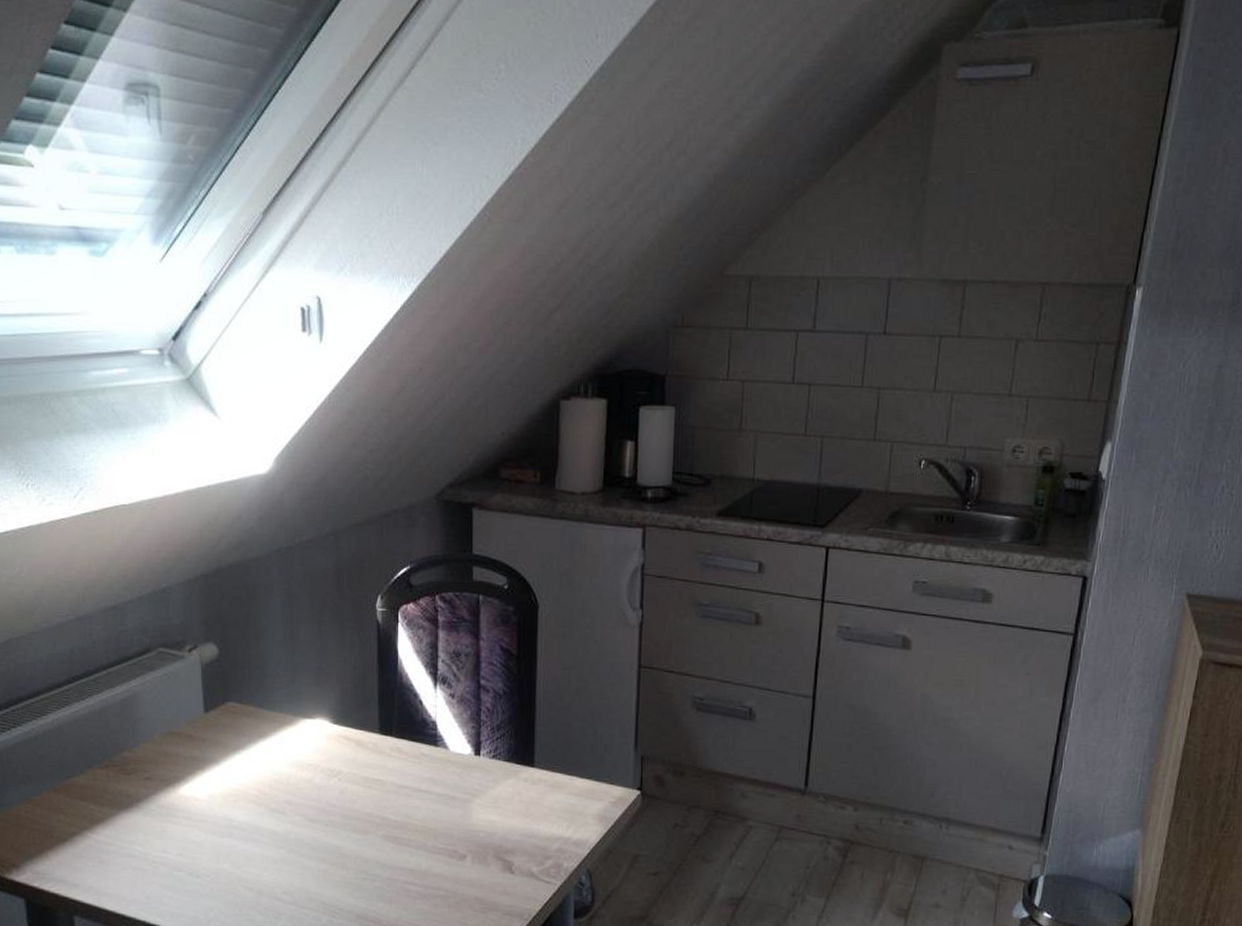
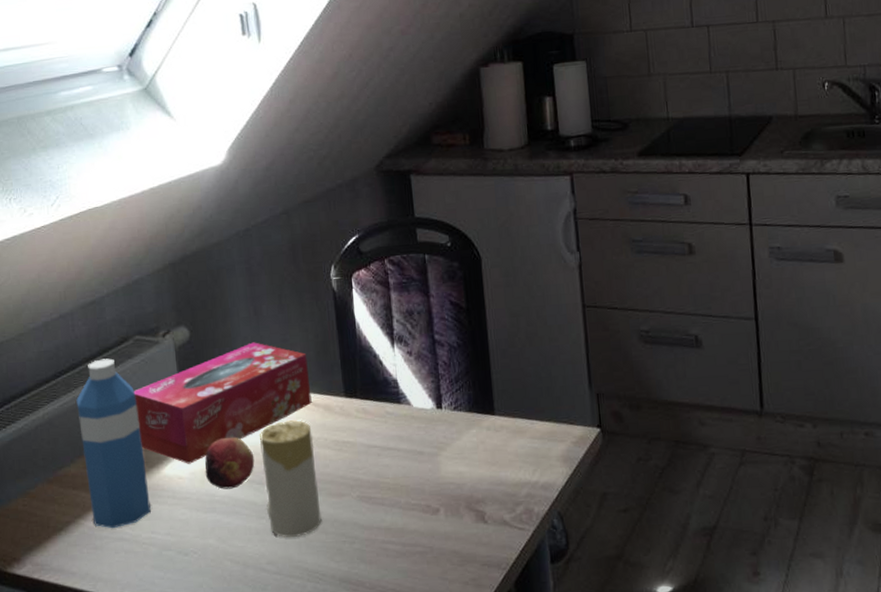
water bottle: none [90,668,163,844] -> present [76,358,151,529]
tissue box: none [153,667,344,786] -> present [133,342,312,464]
fruit: none [224,762,278,816] -> present [205,437,255,489]
candle: none [284,752,343,870] -> present [259,420,322,537]

